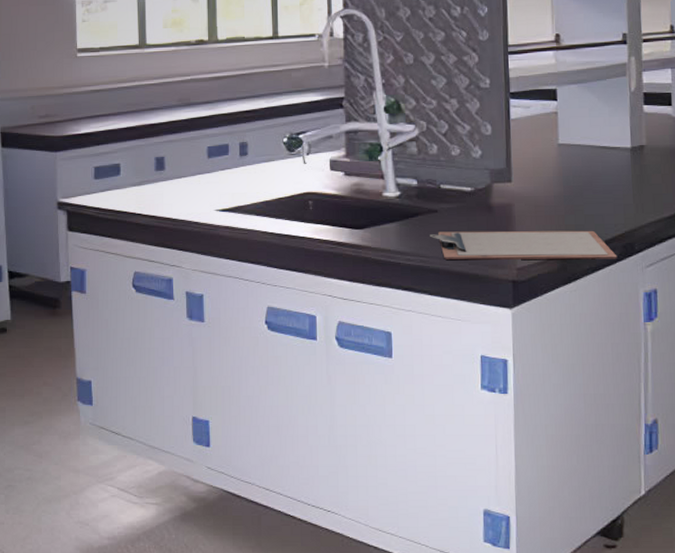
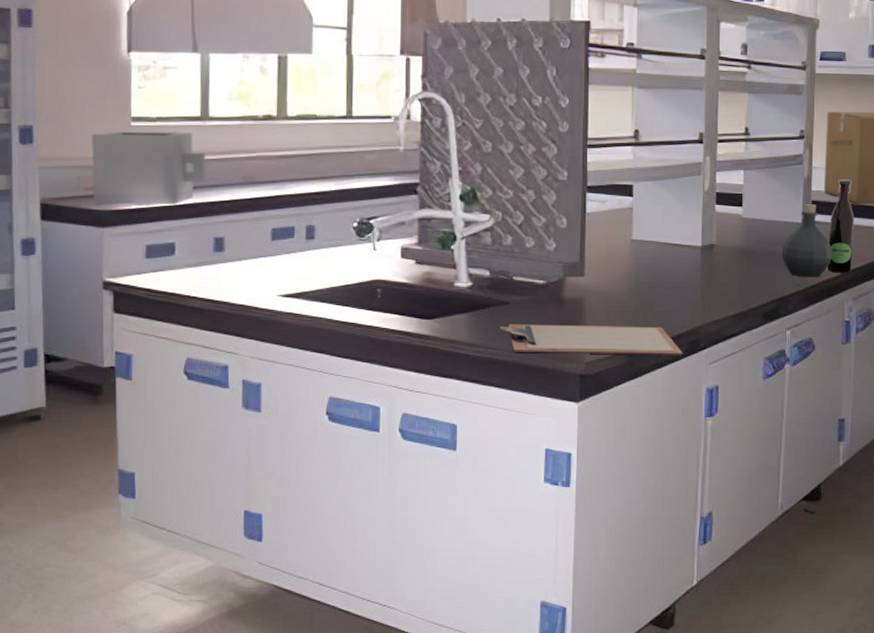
container: none [42,59,146,131] -> present [91,131,206,205]

